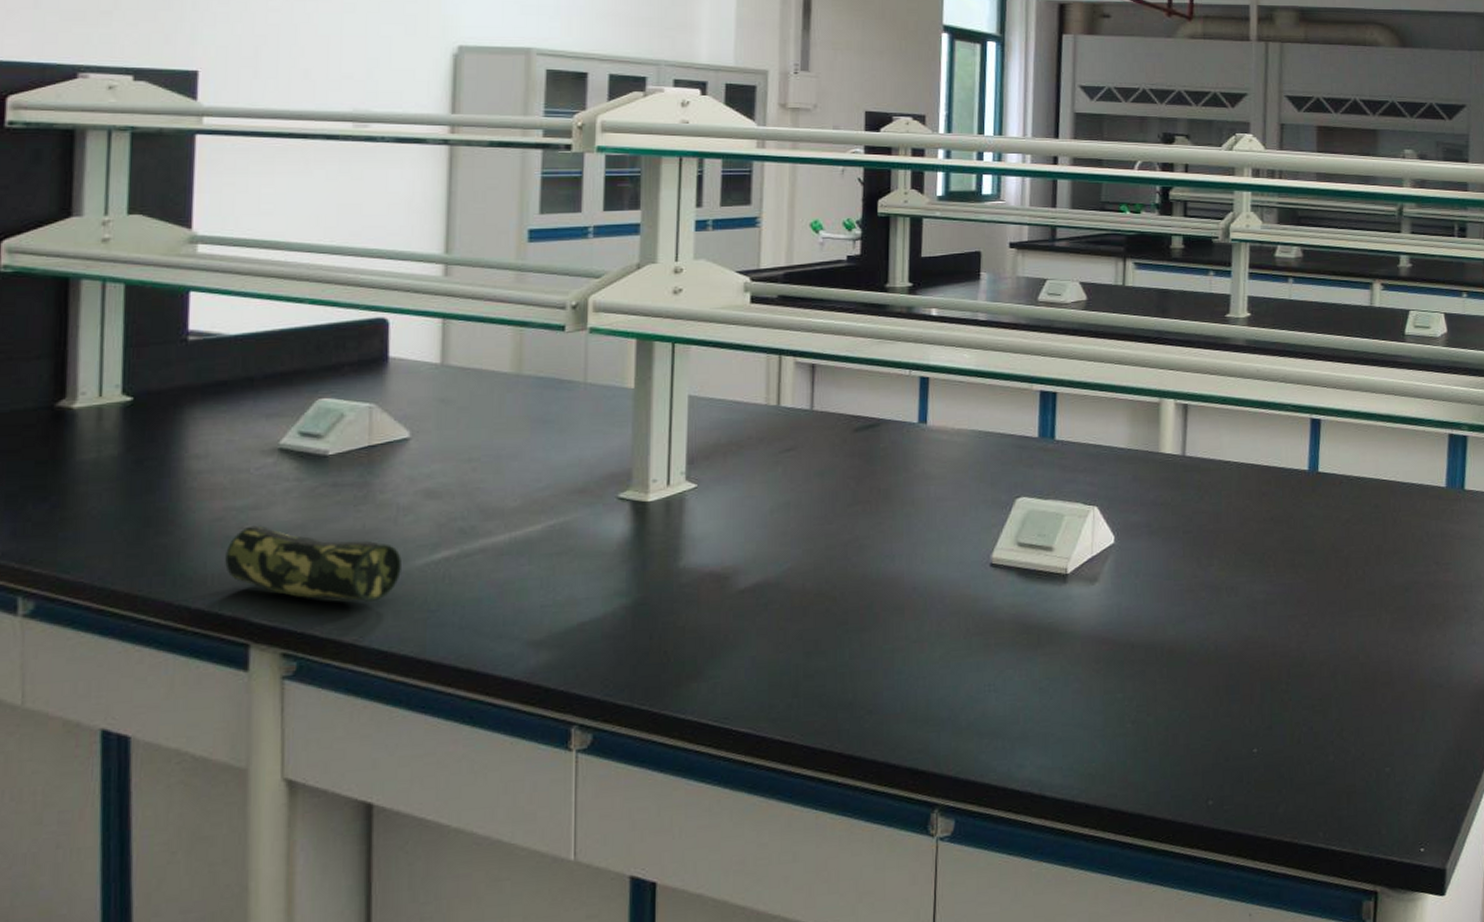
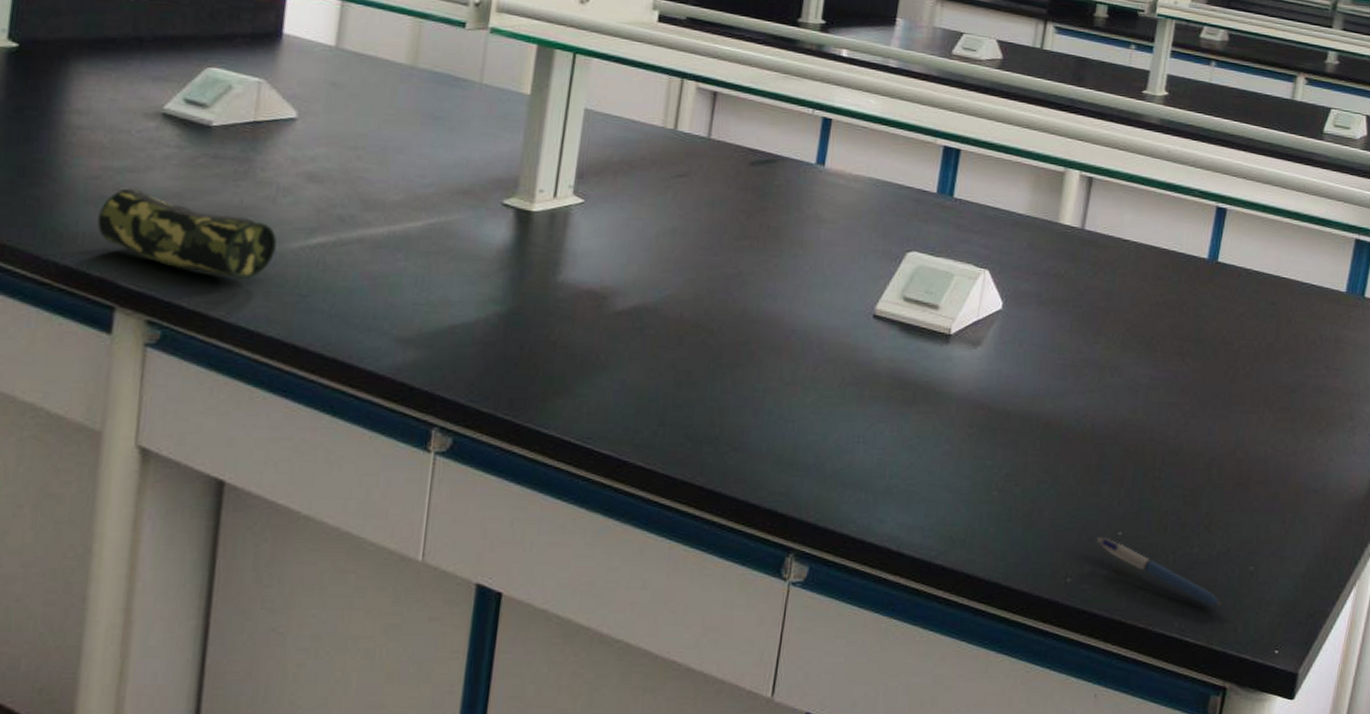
pen: none [1233,756,1363,811] -> present [1097,537,1222,605]

